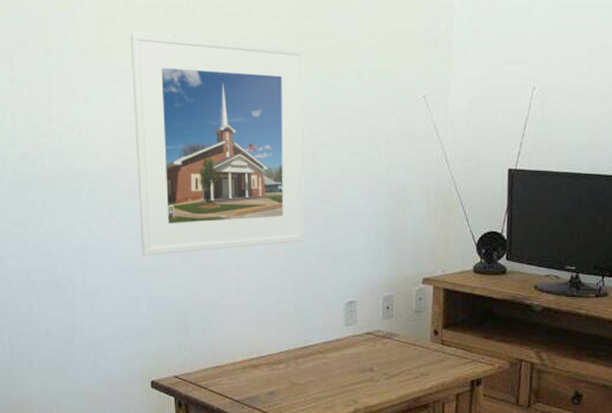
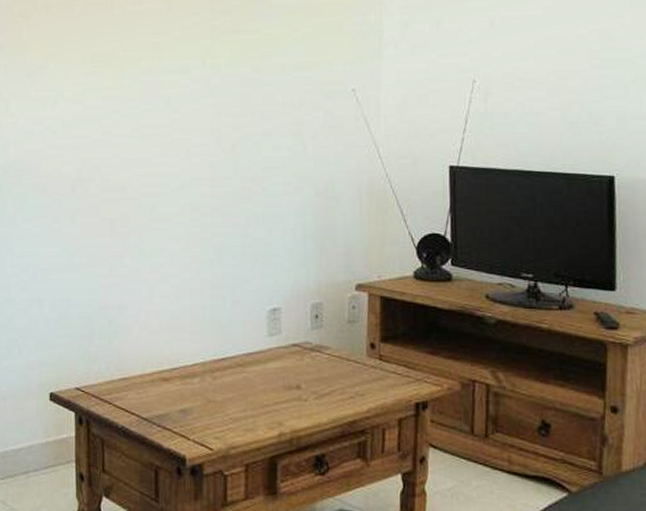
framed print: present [130,32,305,256] -> none [46,28,225,254]

